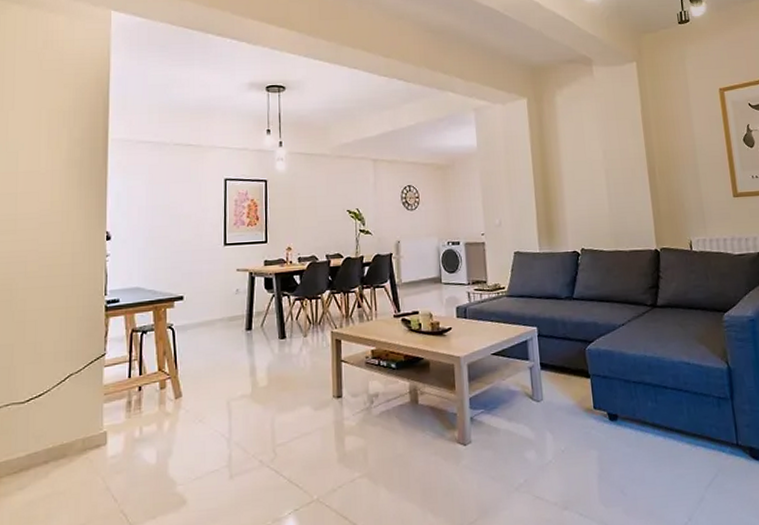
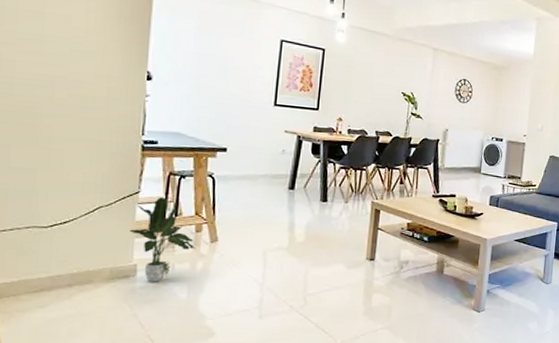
potted plant: none [98,357,162,450] -> present [130,197,196,282]

